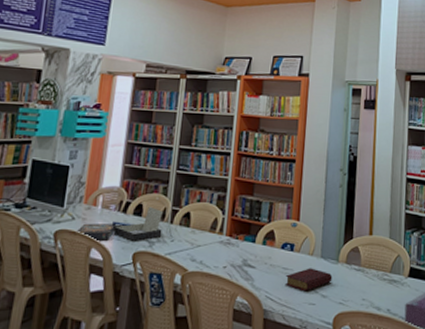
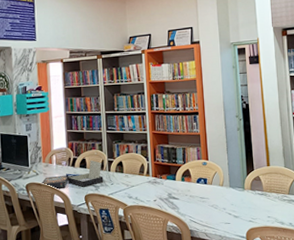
book: present [285,268,333,292] -> none [203,195,241,214]

